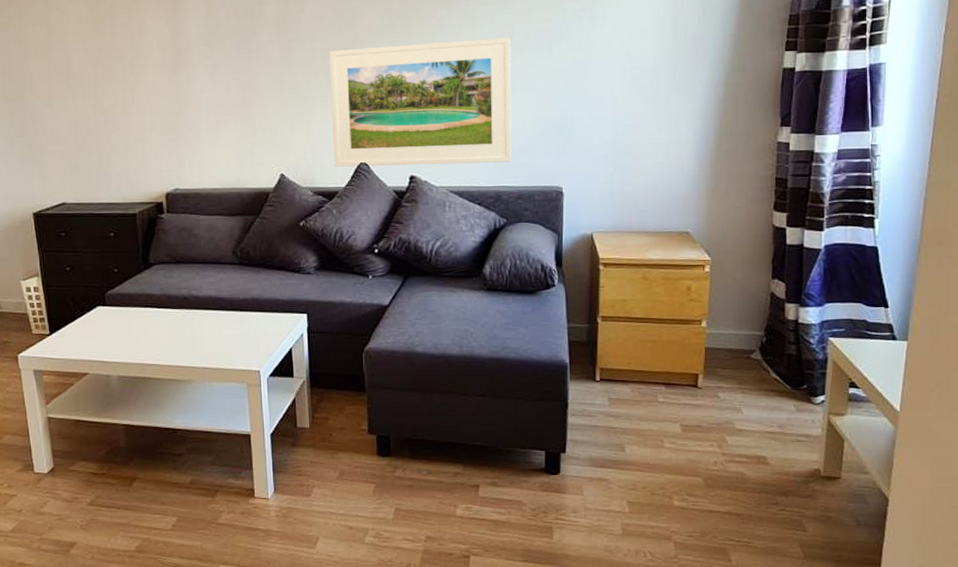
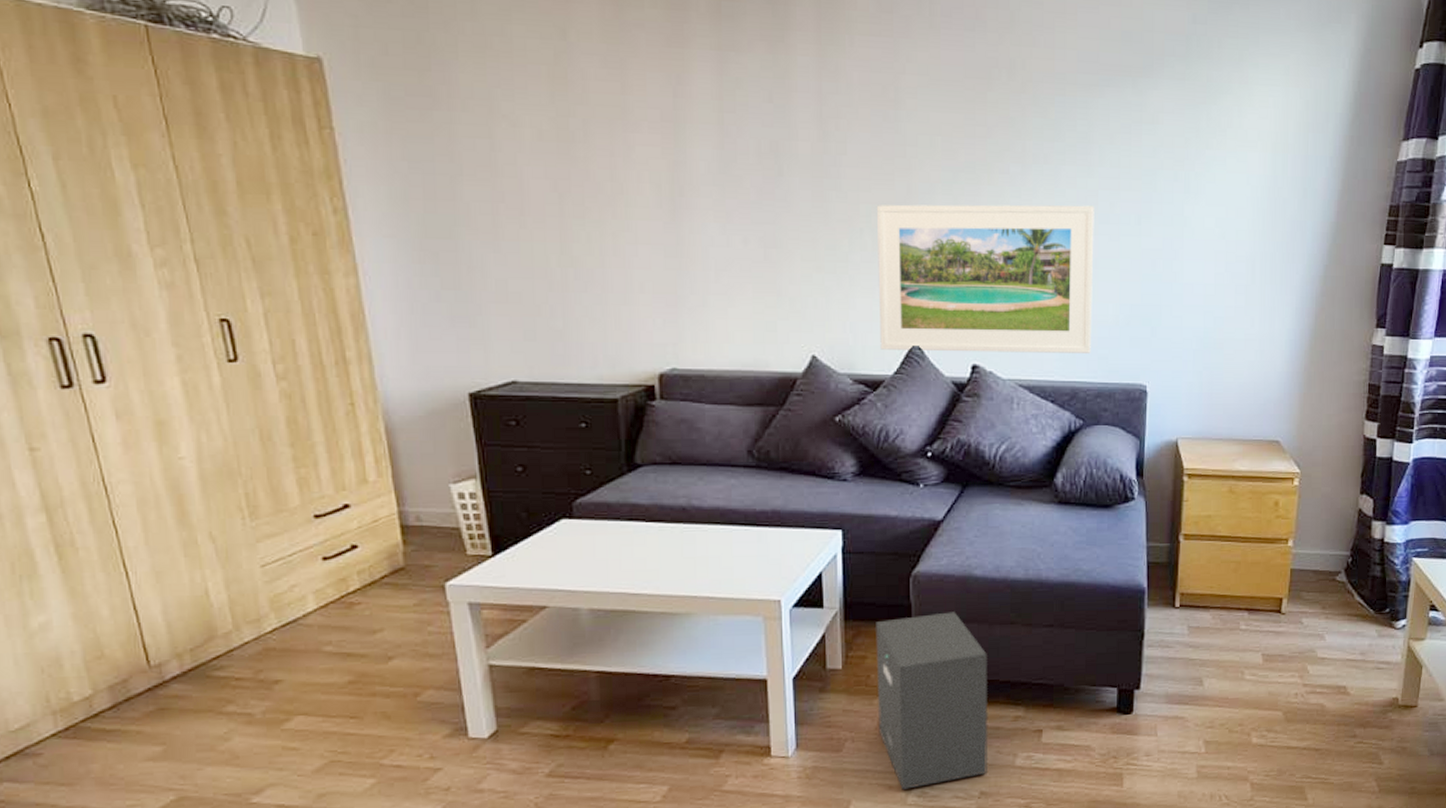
speaker: none [336,382,432,531] -> present [876,612,987,790]

